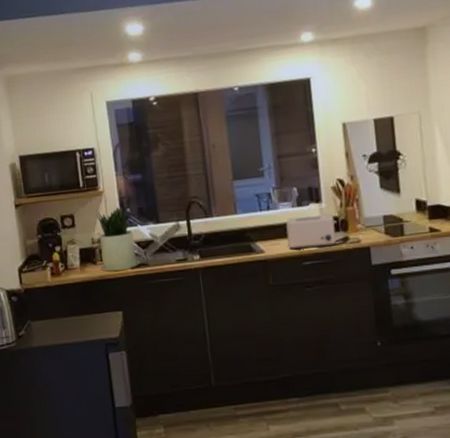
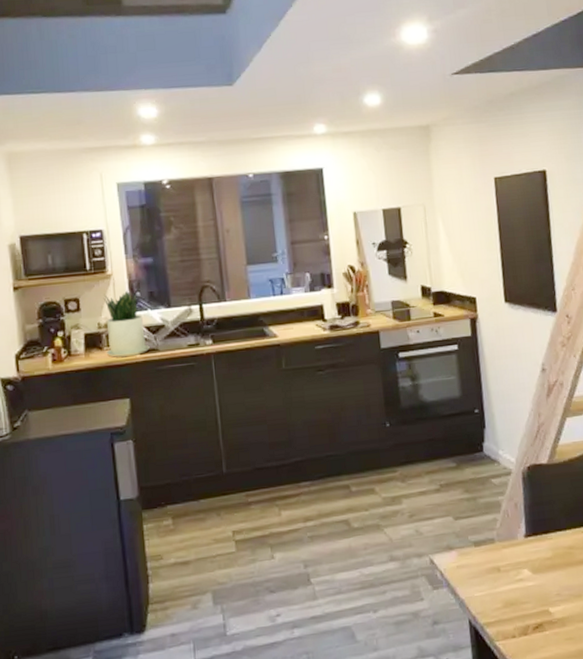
toaster: present [286,214,337,250] -> none [299,300,348,335]

